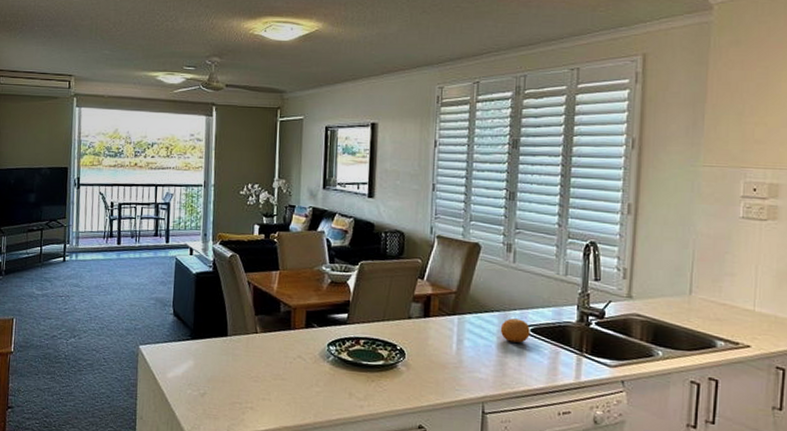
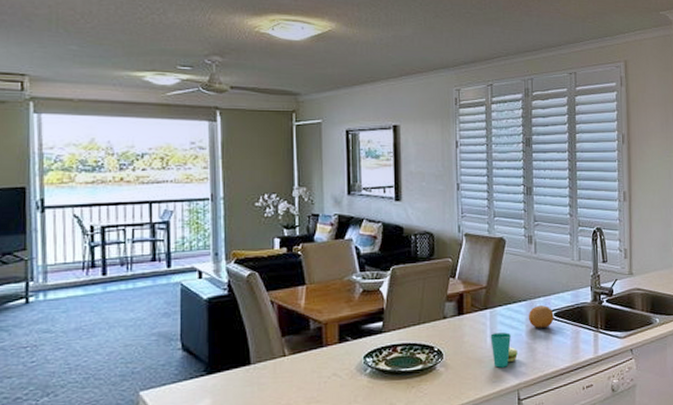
cup: none [456,340,485,377] -> present [490,332,518,368]

